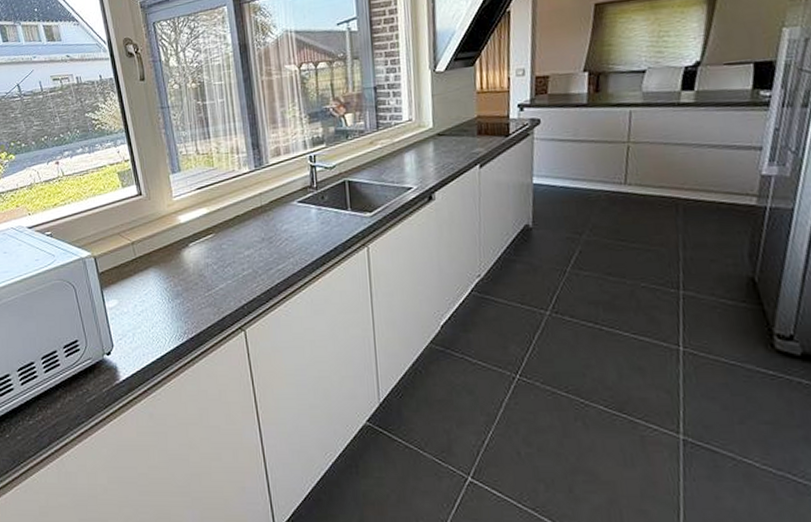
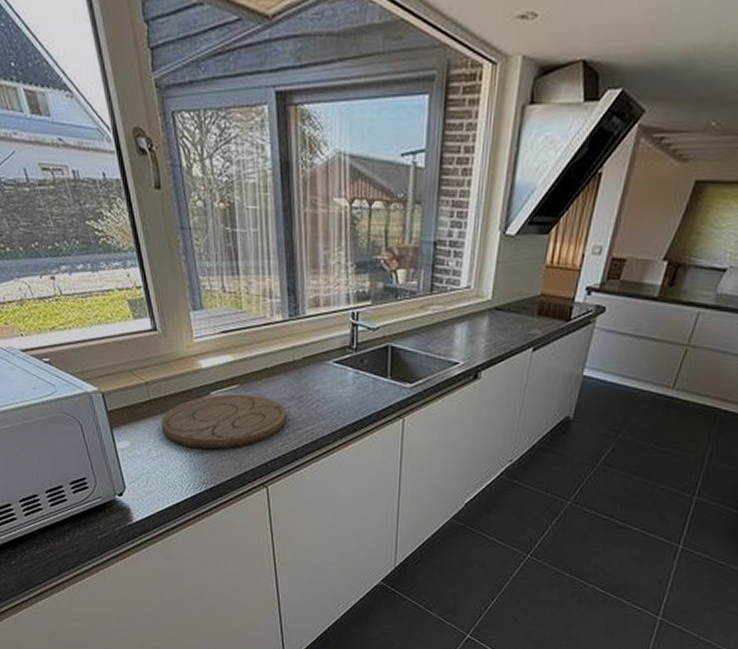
cutting board: none [146,241,259,300] -> present [161,393,286,450]

